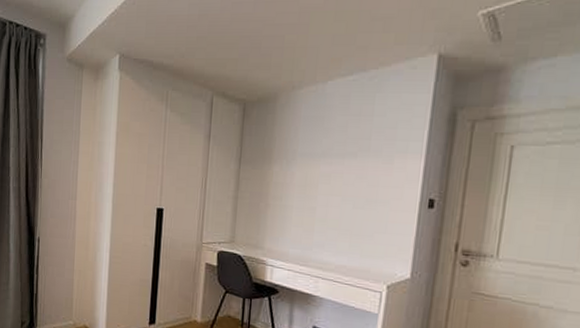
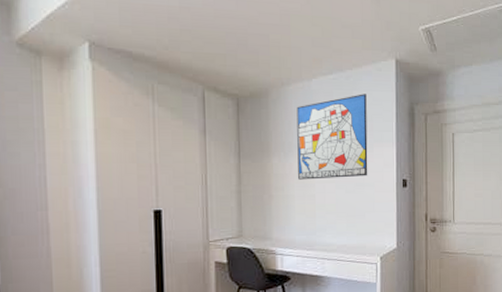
wall art: none [299,96,393,192] -> present [296,94,368,180]

